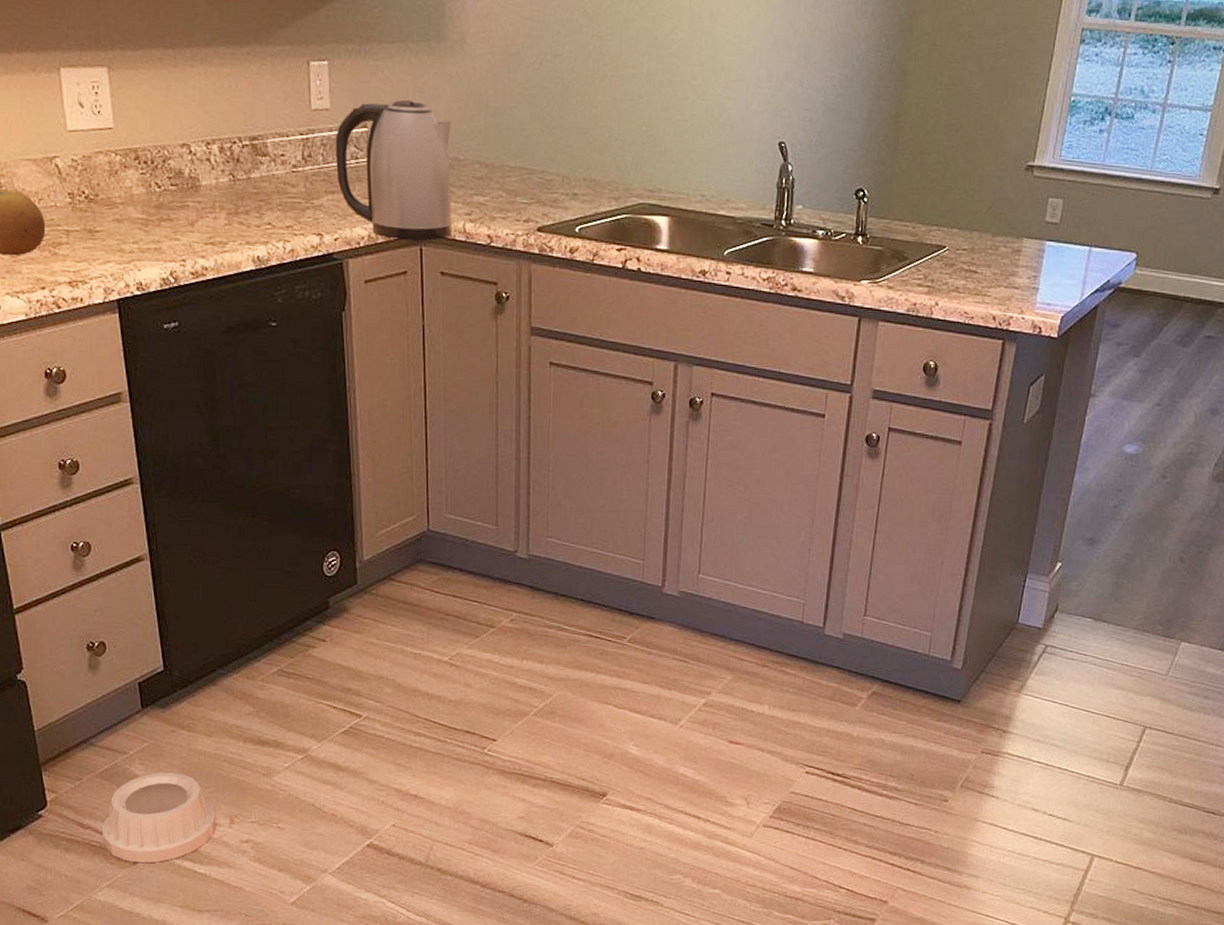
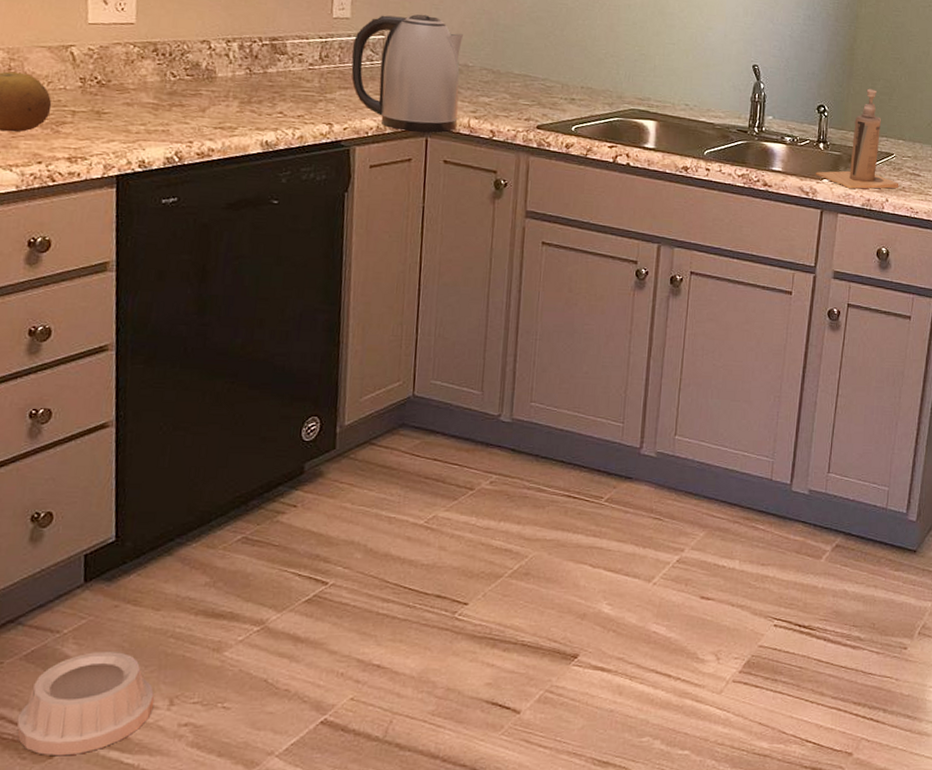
soap dispenser: none [853,165,952,292] -> present [816,88,899,189]

